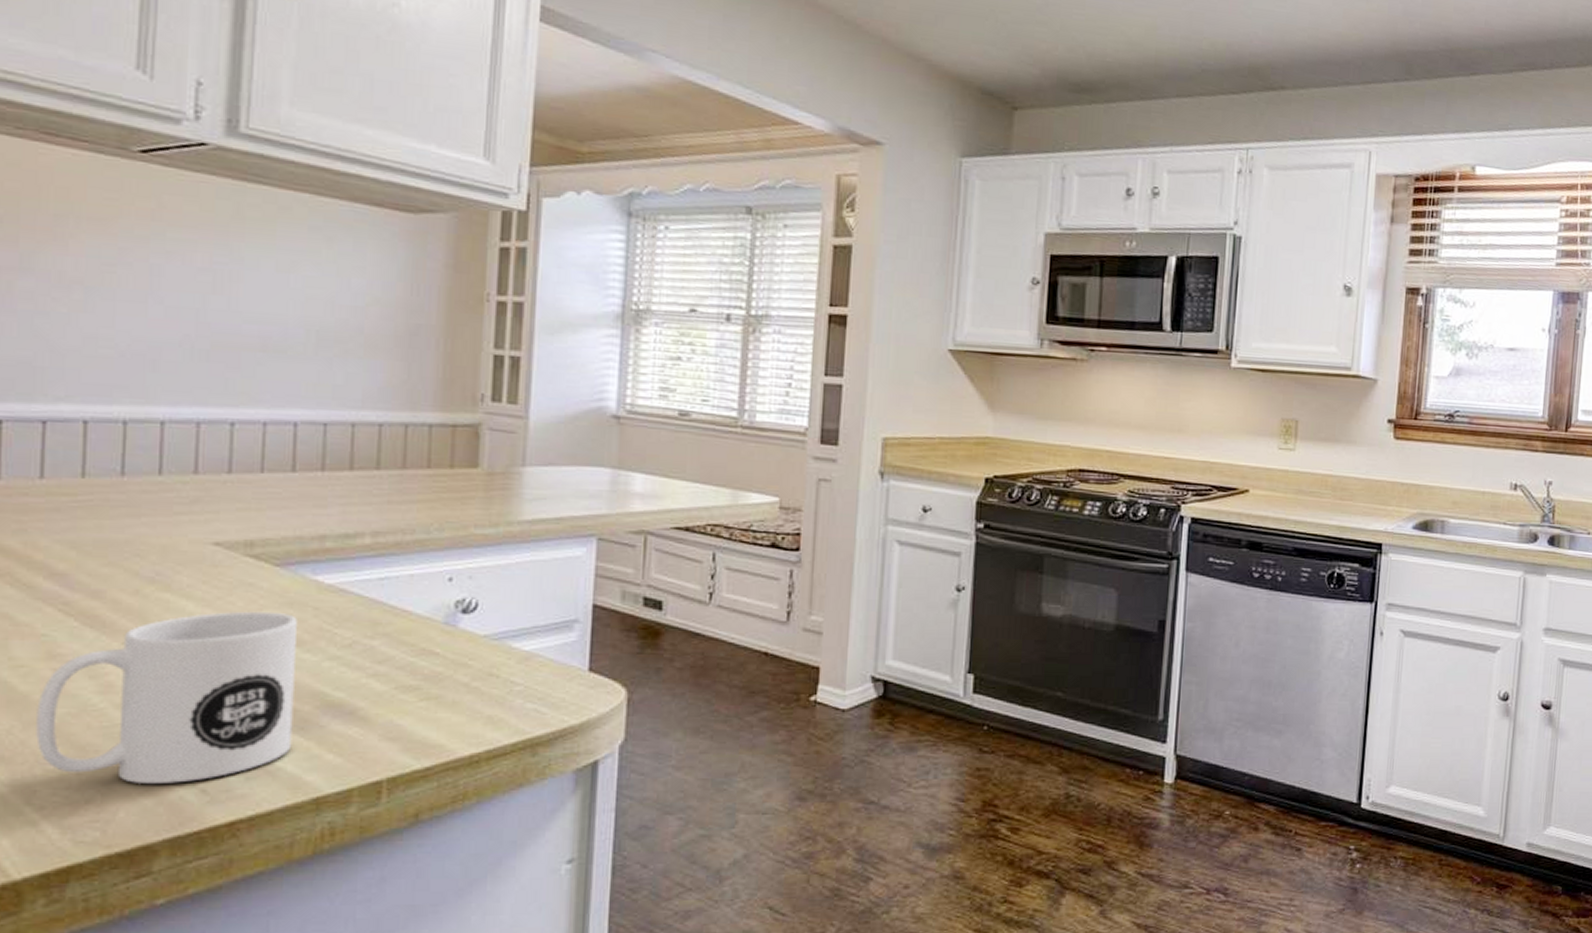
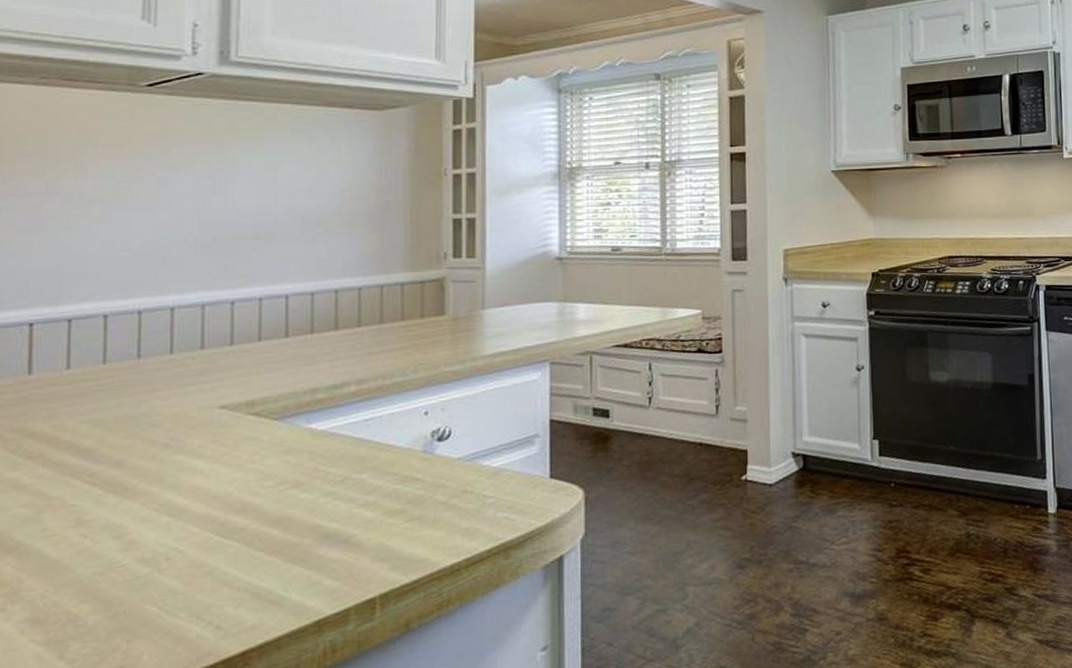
mug: present [36,611,297,783] -> none [67,460,295,628]

